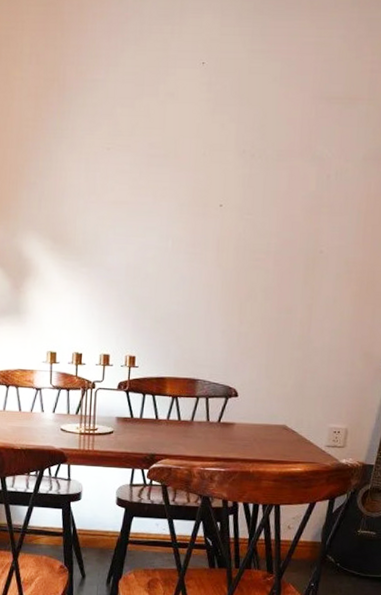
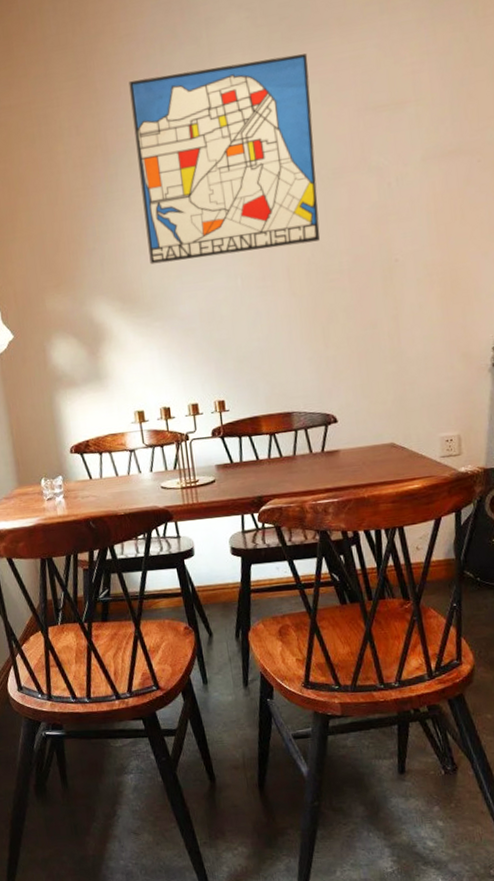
wall art: none [87,20,276,218] -> present [129,53,320,265]

